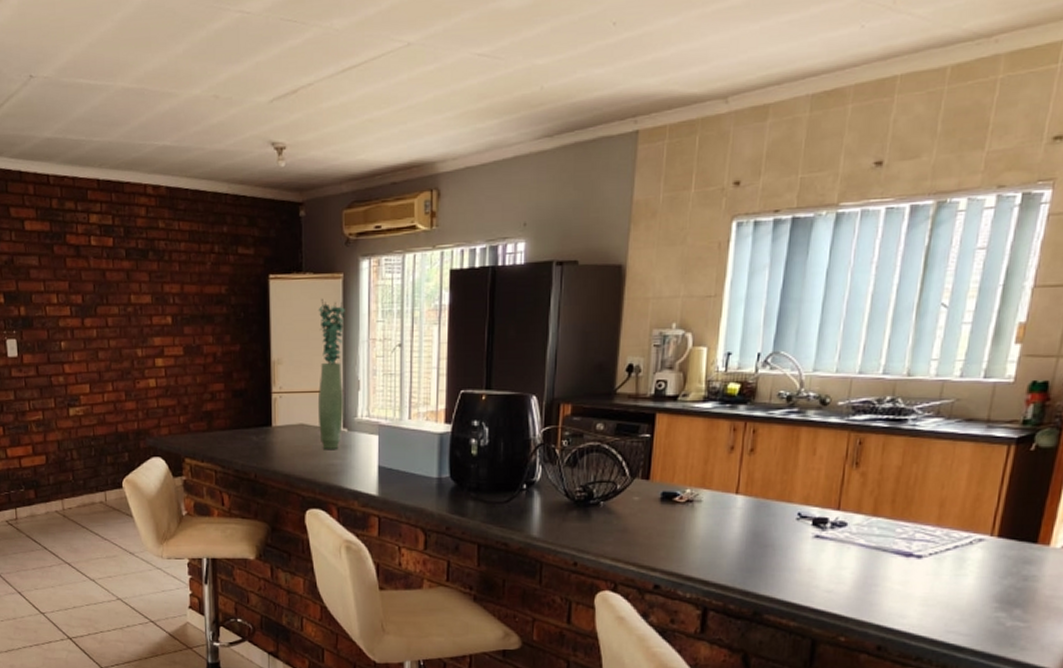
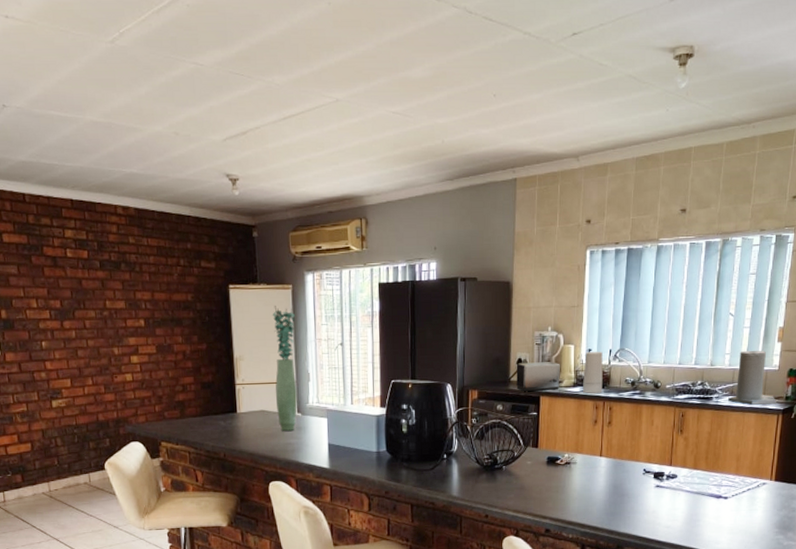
toaster: none [624,369,686,408] -> present [516,362,560,392]
canister: none [716,356,748,412] -> present [583,352,603,395]
paper towel: none [931,354,1008,432] -> present [728,350,776,406]

